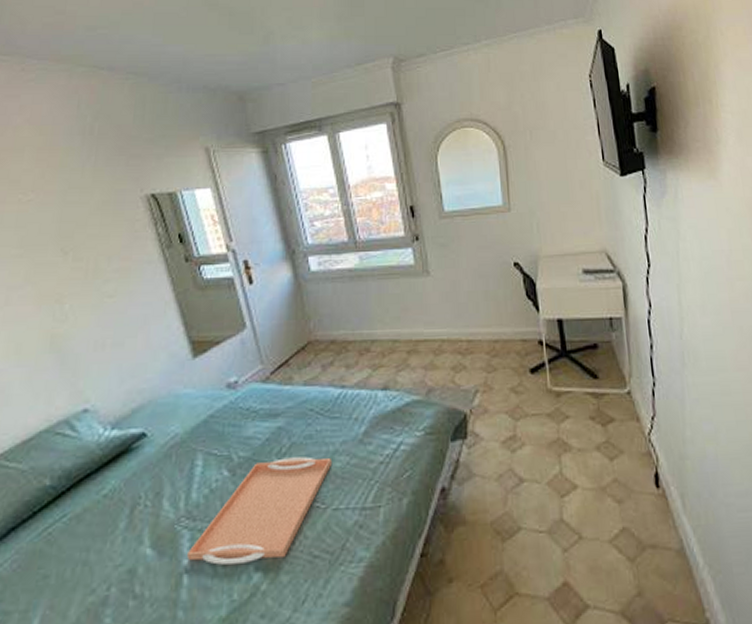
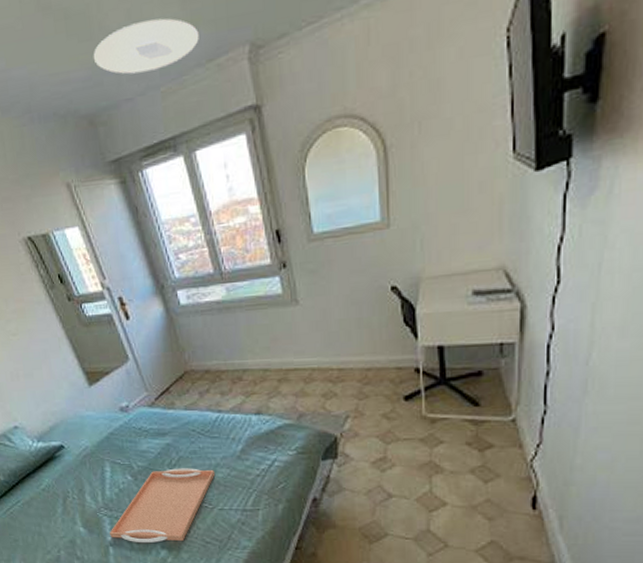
ceiling light: none [251,28,350,65] -> present [93,18,199,75]

